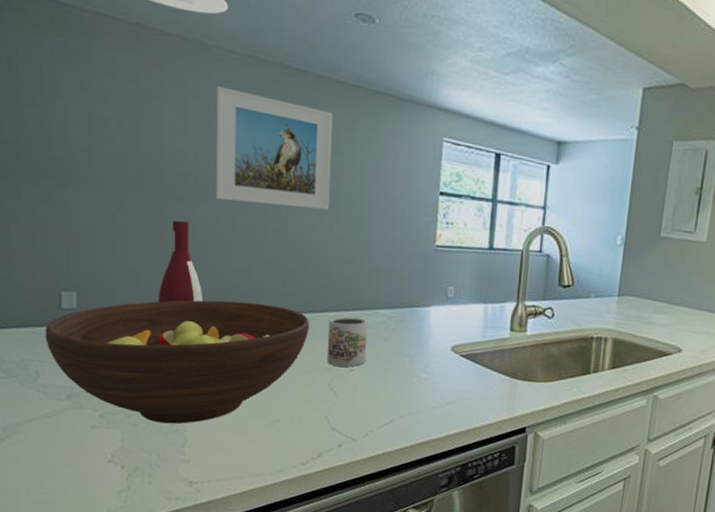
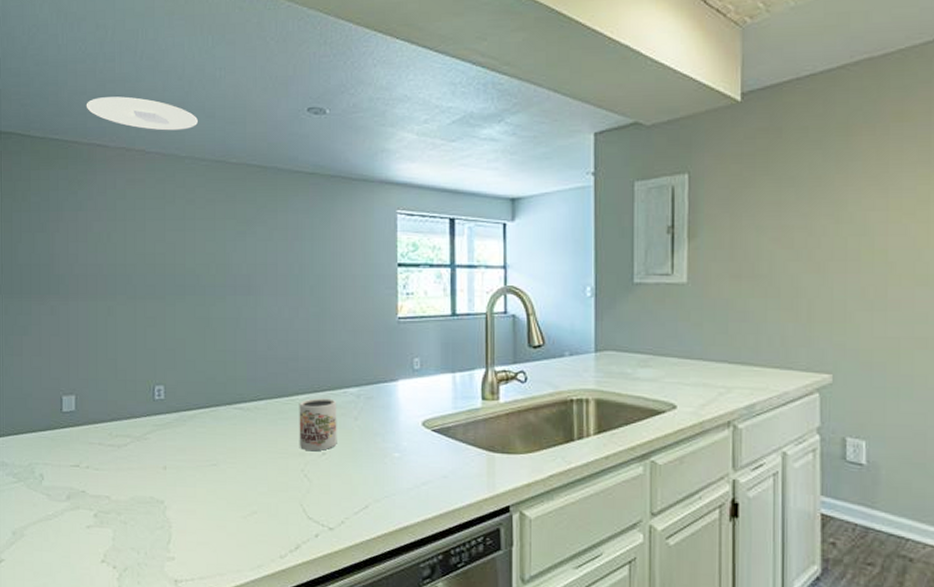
fruit bowl: present [45,300,310,424] -> none [49,391,282,520]
wine bottle: present [158,220,204,303] -> none [144,319,183,400]
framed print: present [215,86,333,210] -> none [190,192,293,296]

